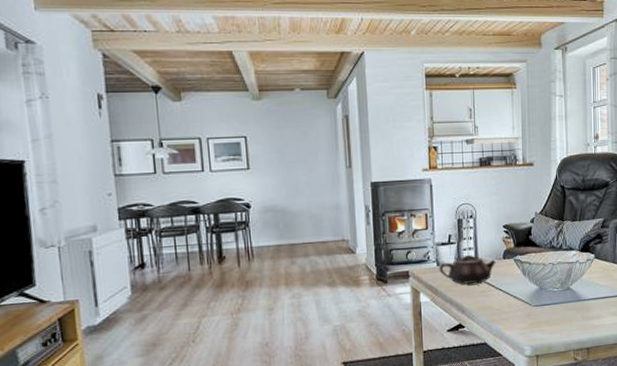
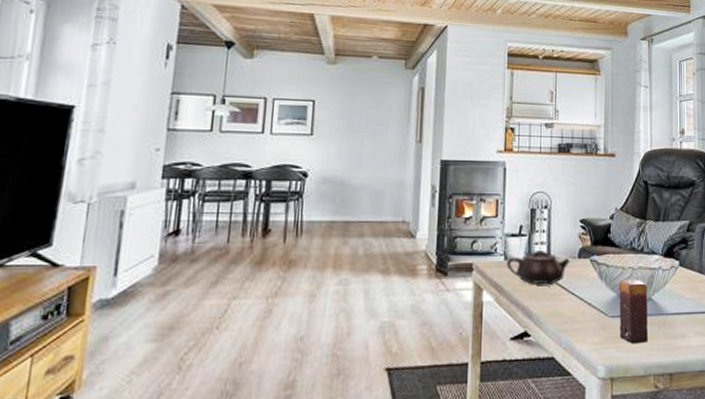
candle: none [541,273,568,327] -> present [619,279,649,344]

